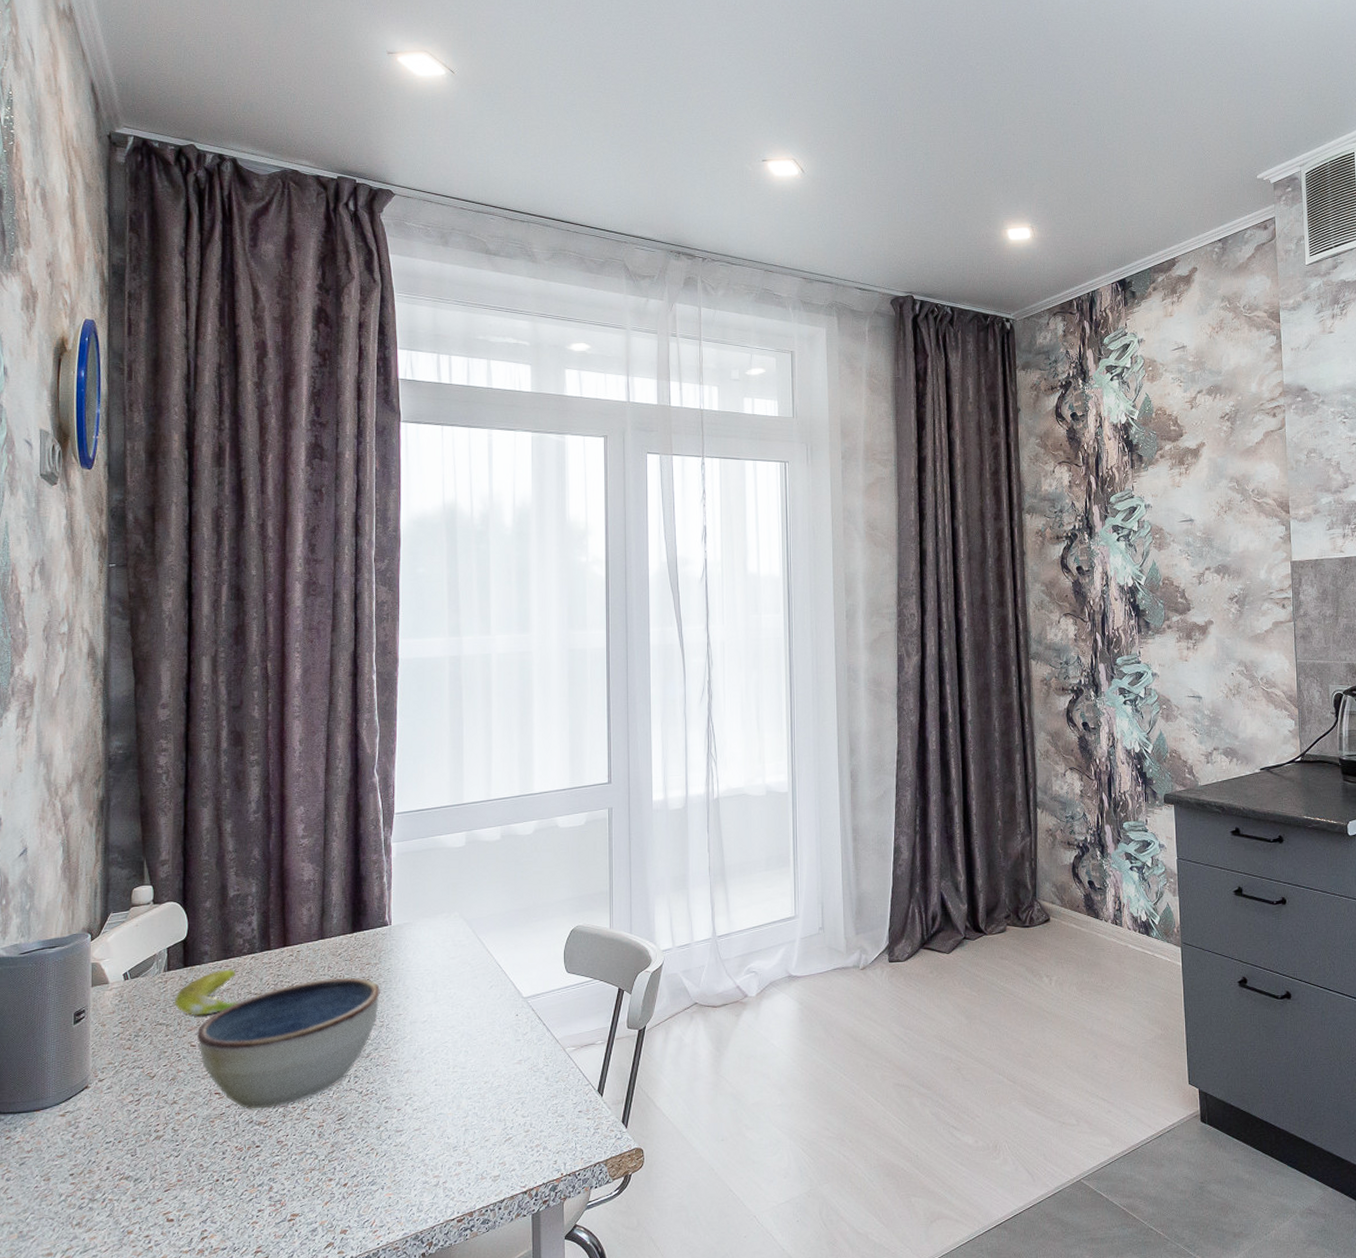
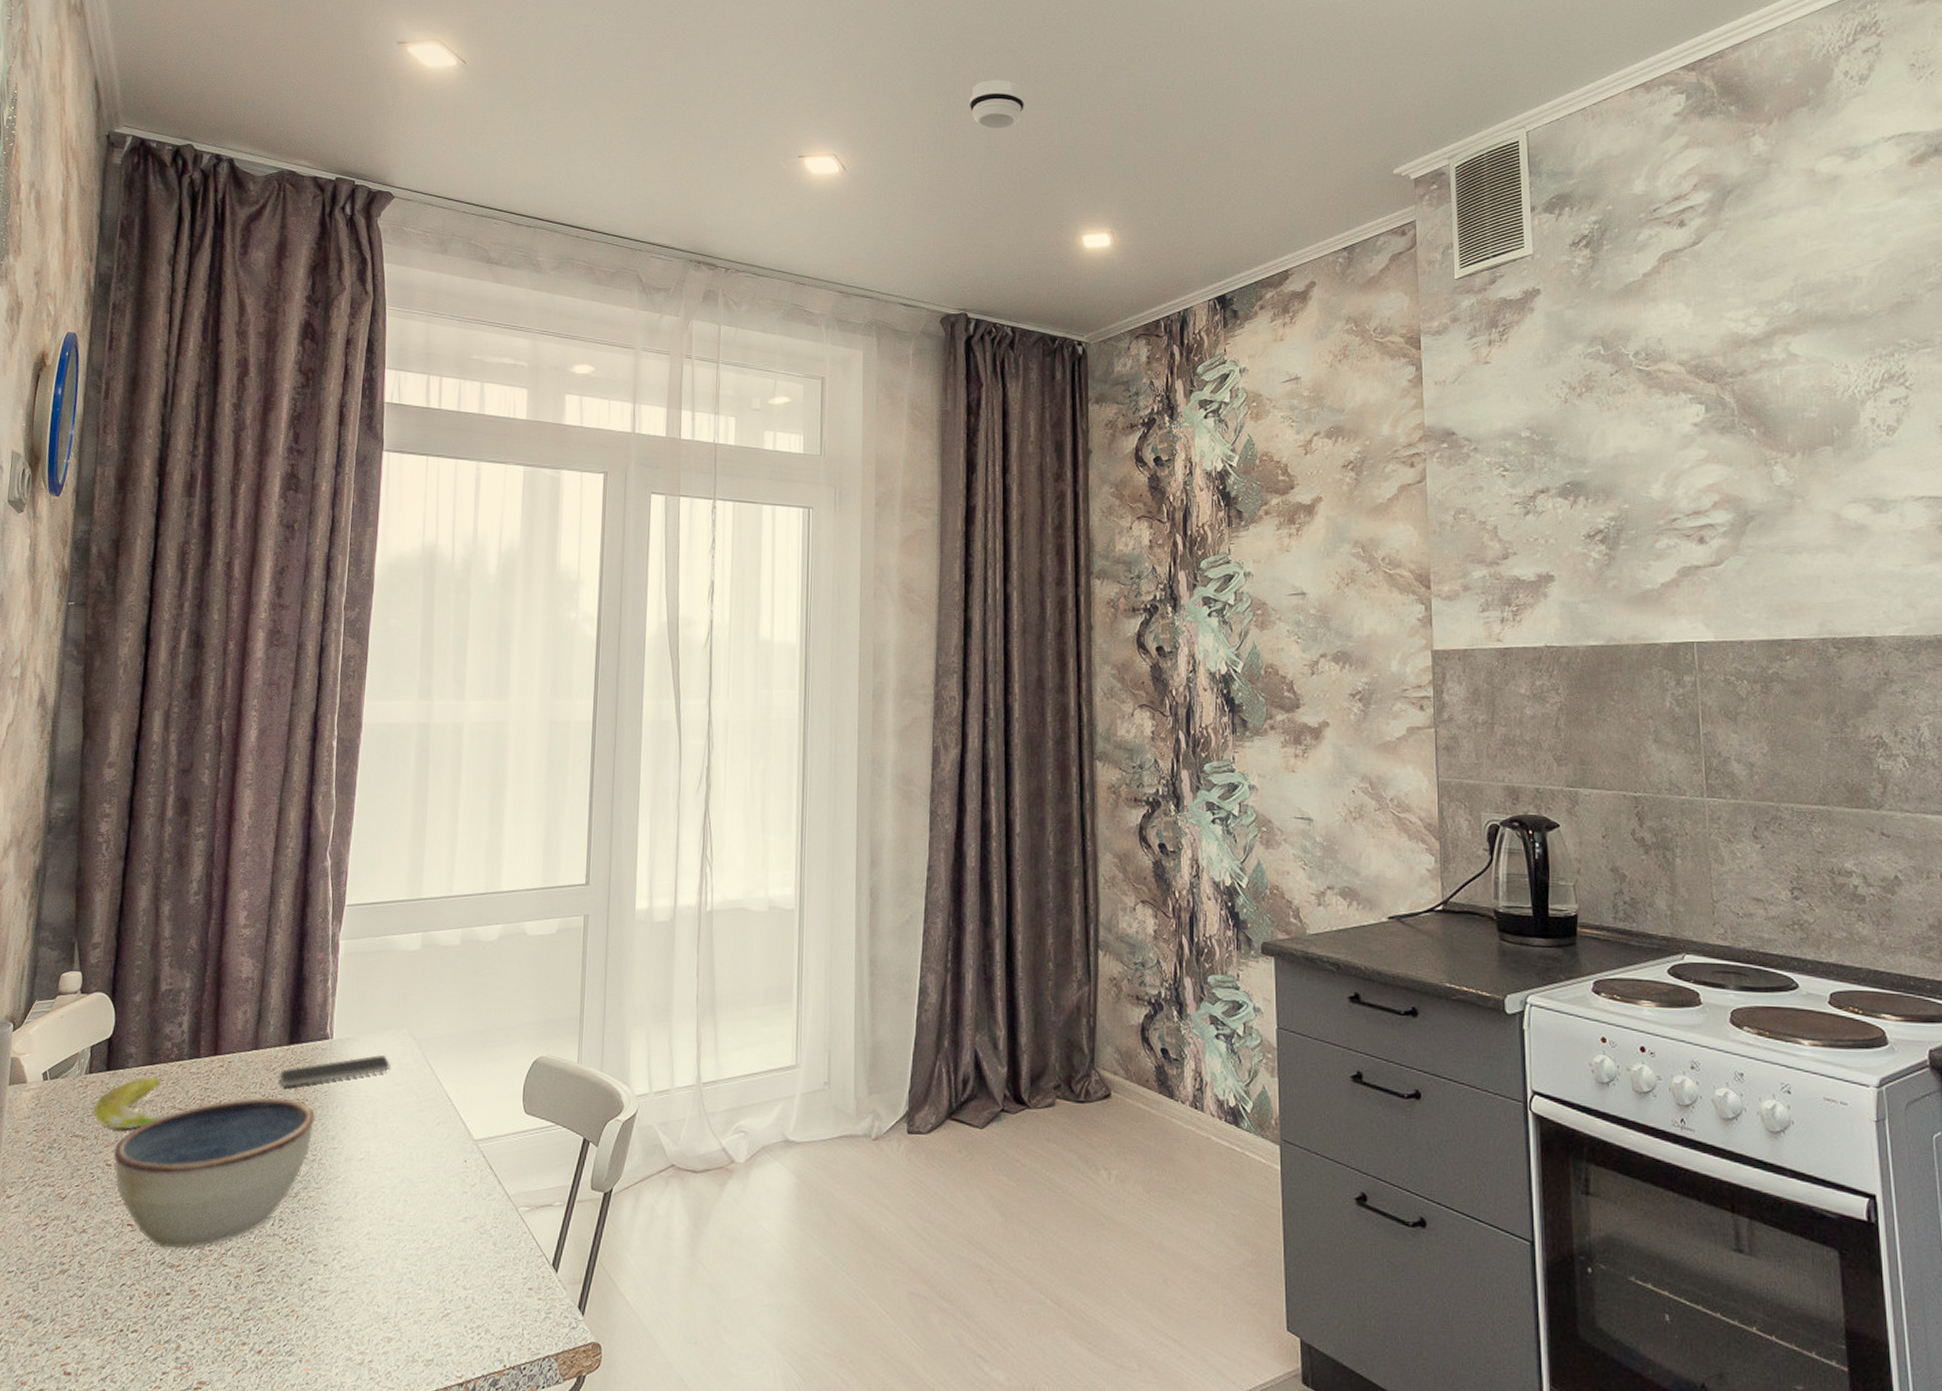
smartphone: none [345,934,445,968] -> present [279,1054,390,1087]
smoke detector: none [908,95,955,139] -> present [969,80,1024,130]

